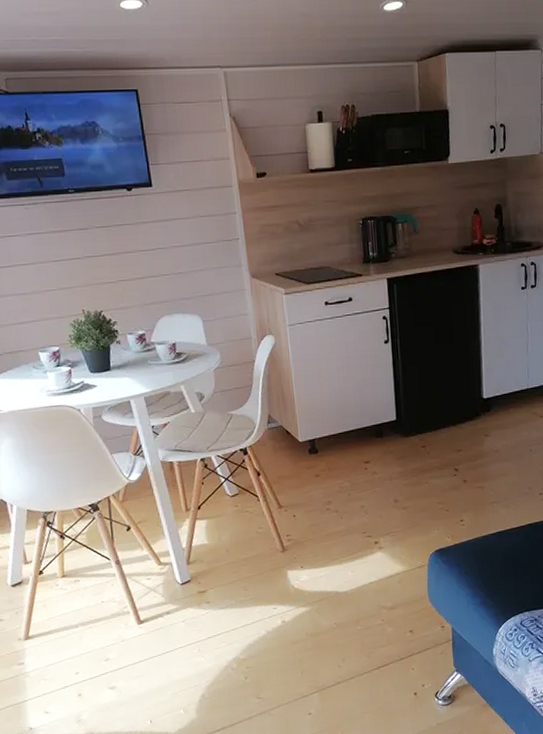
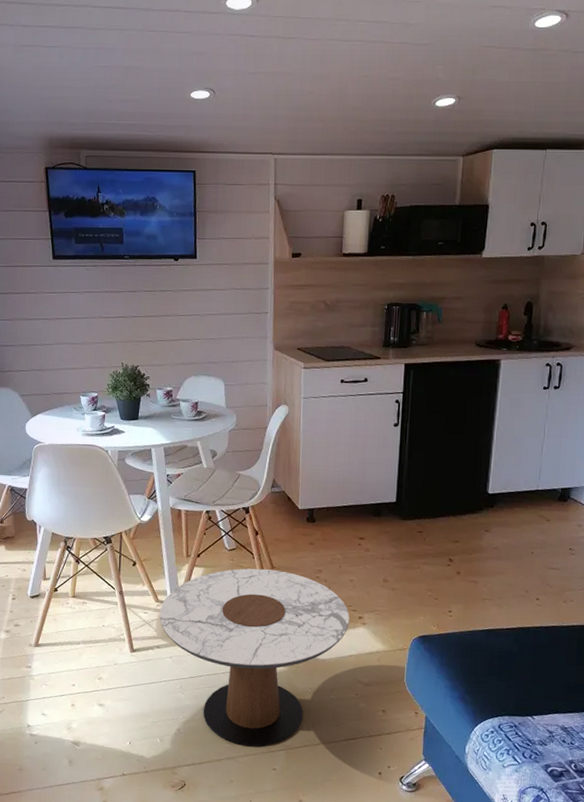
side table: none [164,508,366,697] -> present [159,568,349,746]

